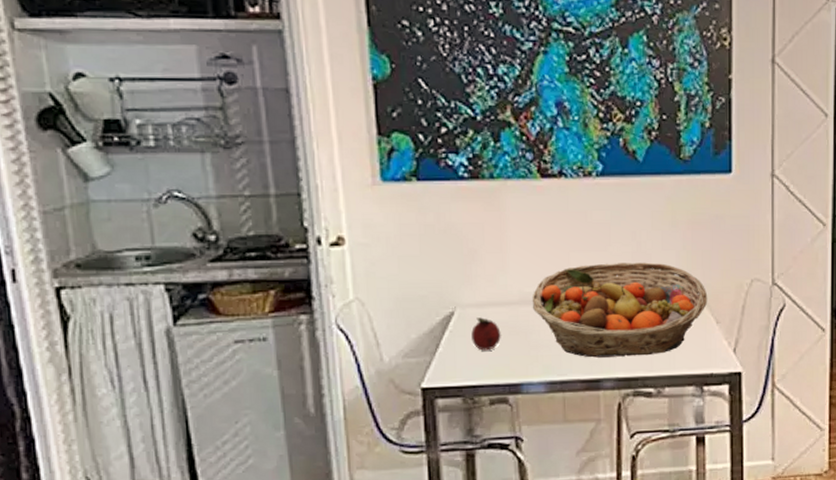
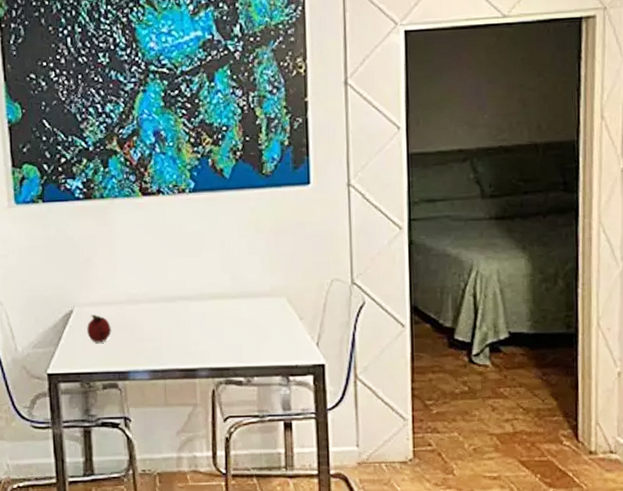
fruit basket: present [532,262,708,358] -> none [136,266,291,350]

